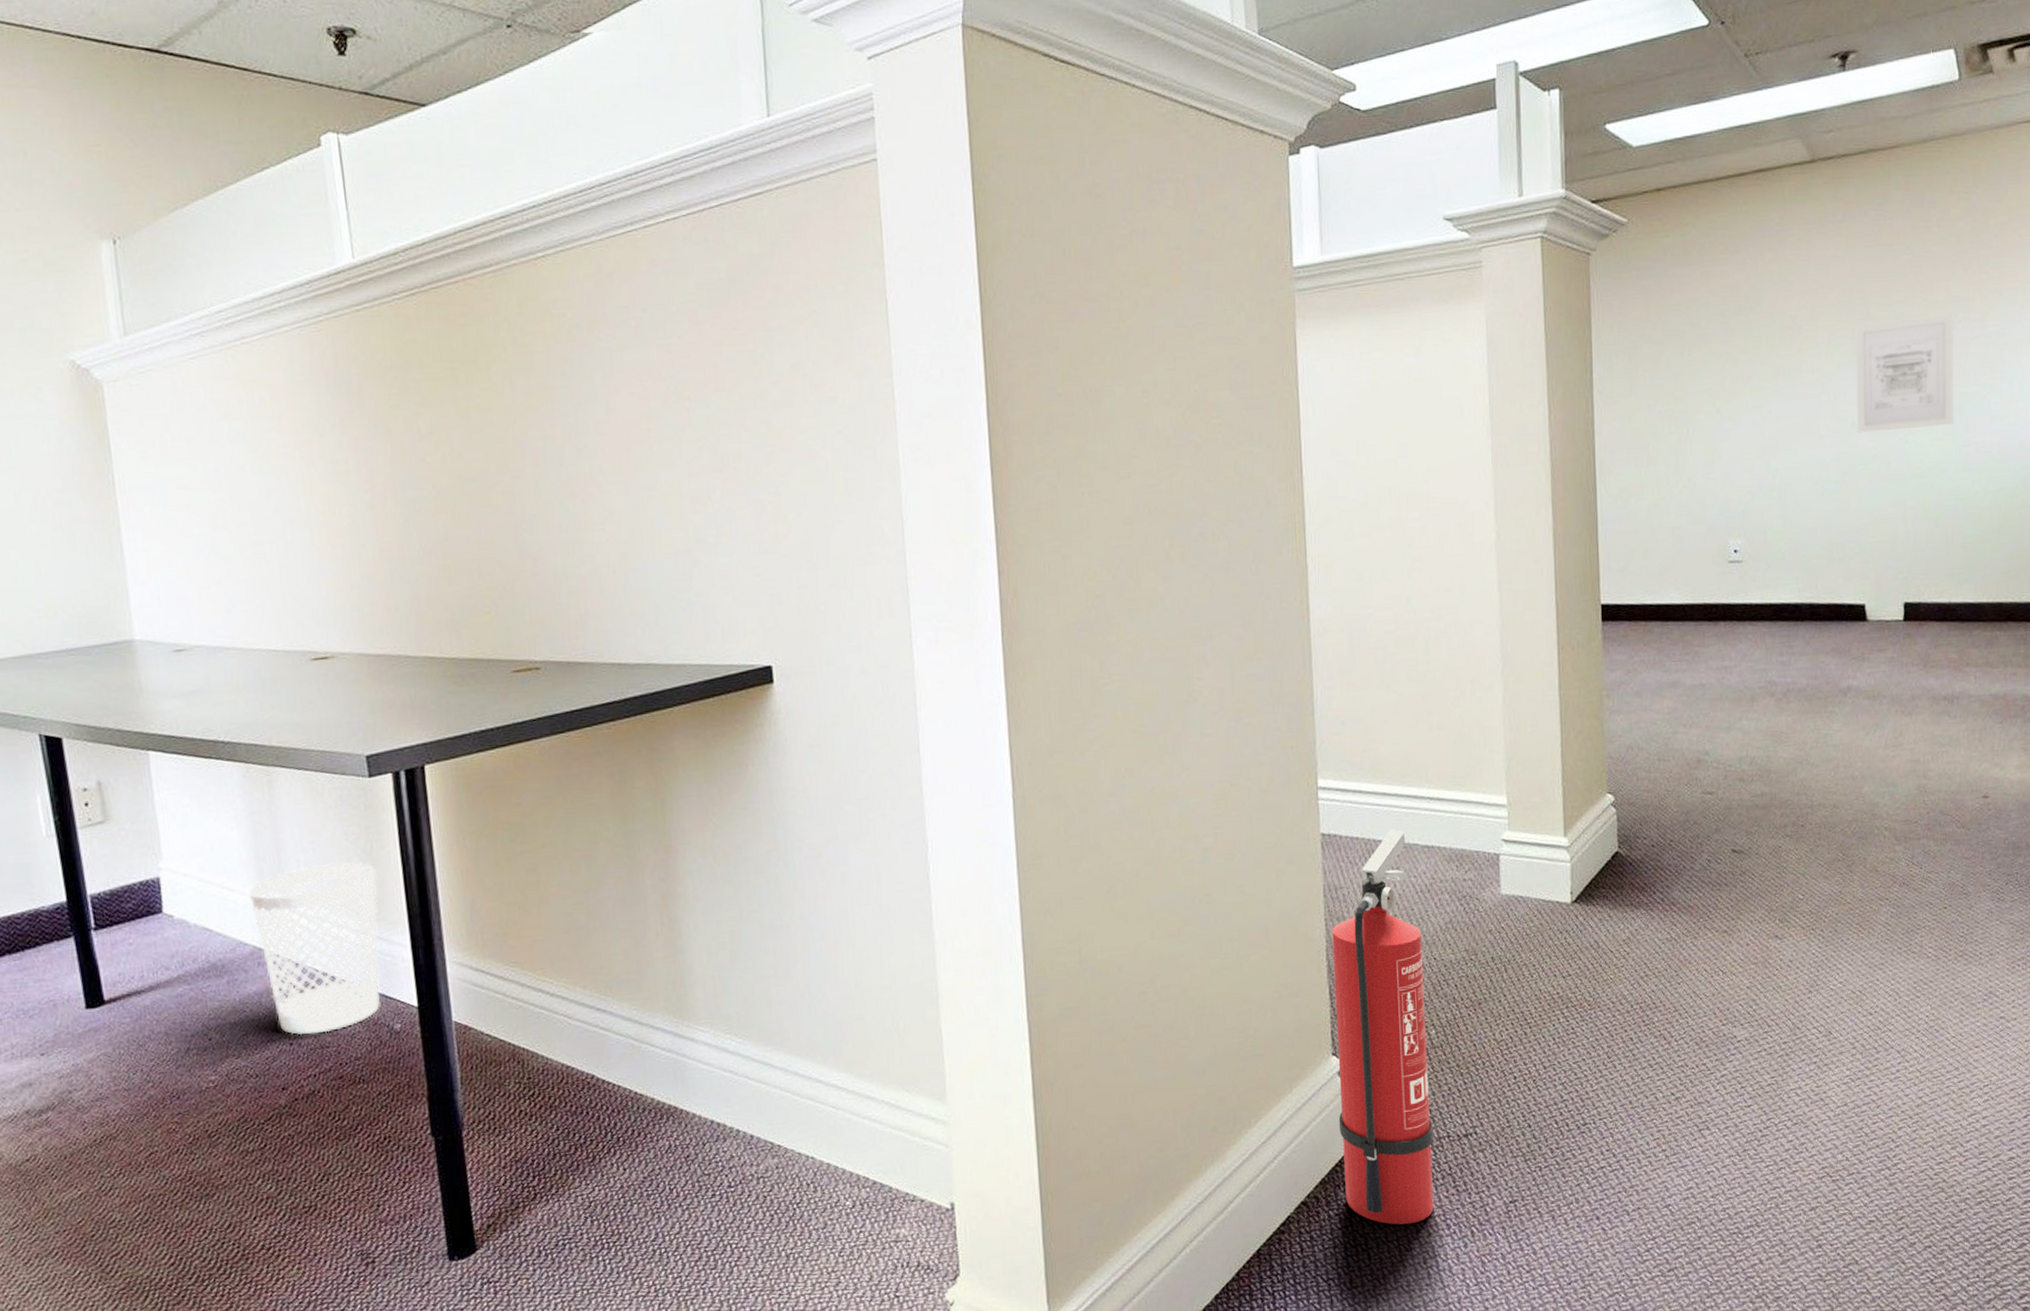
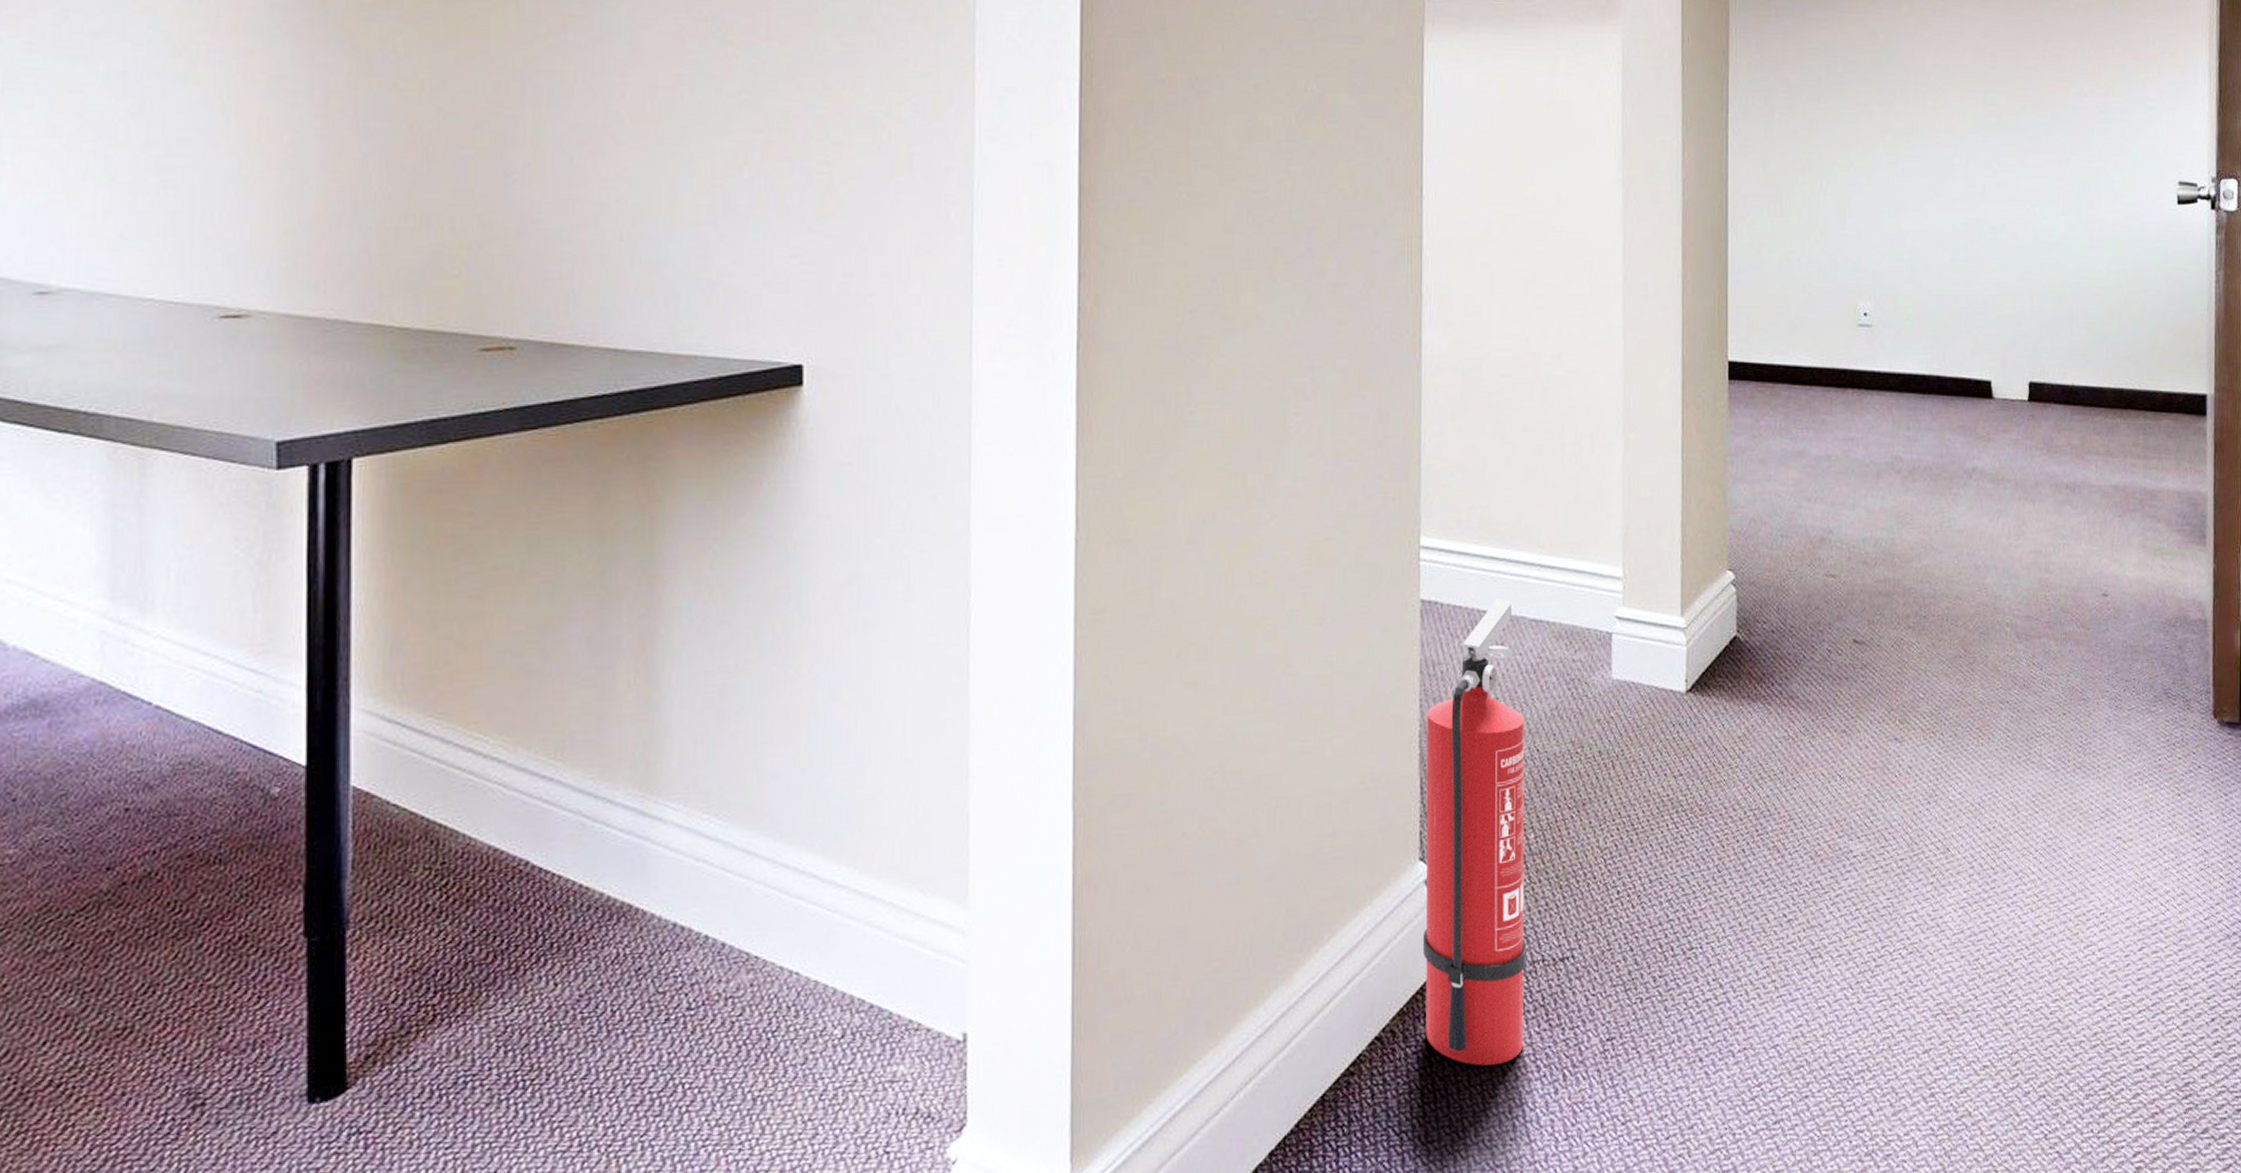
wastebasket: present [249,862,380,1036] -> none [96,575,271,799]
wall art: present [1855,315,1955,433] -> none [1986,87,2080,200]

